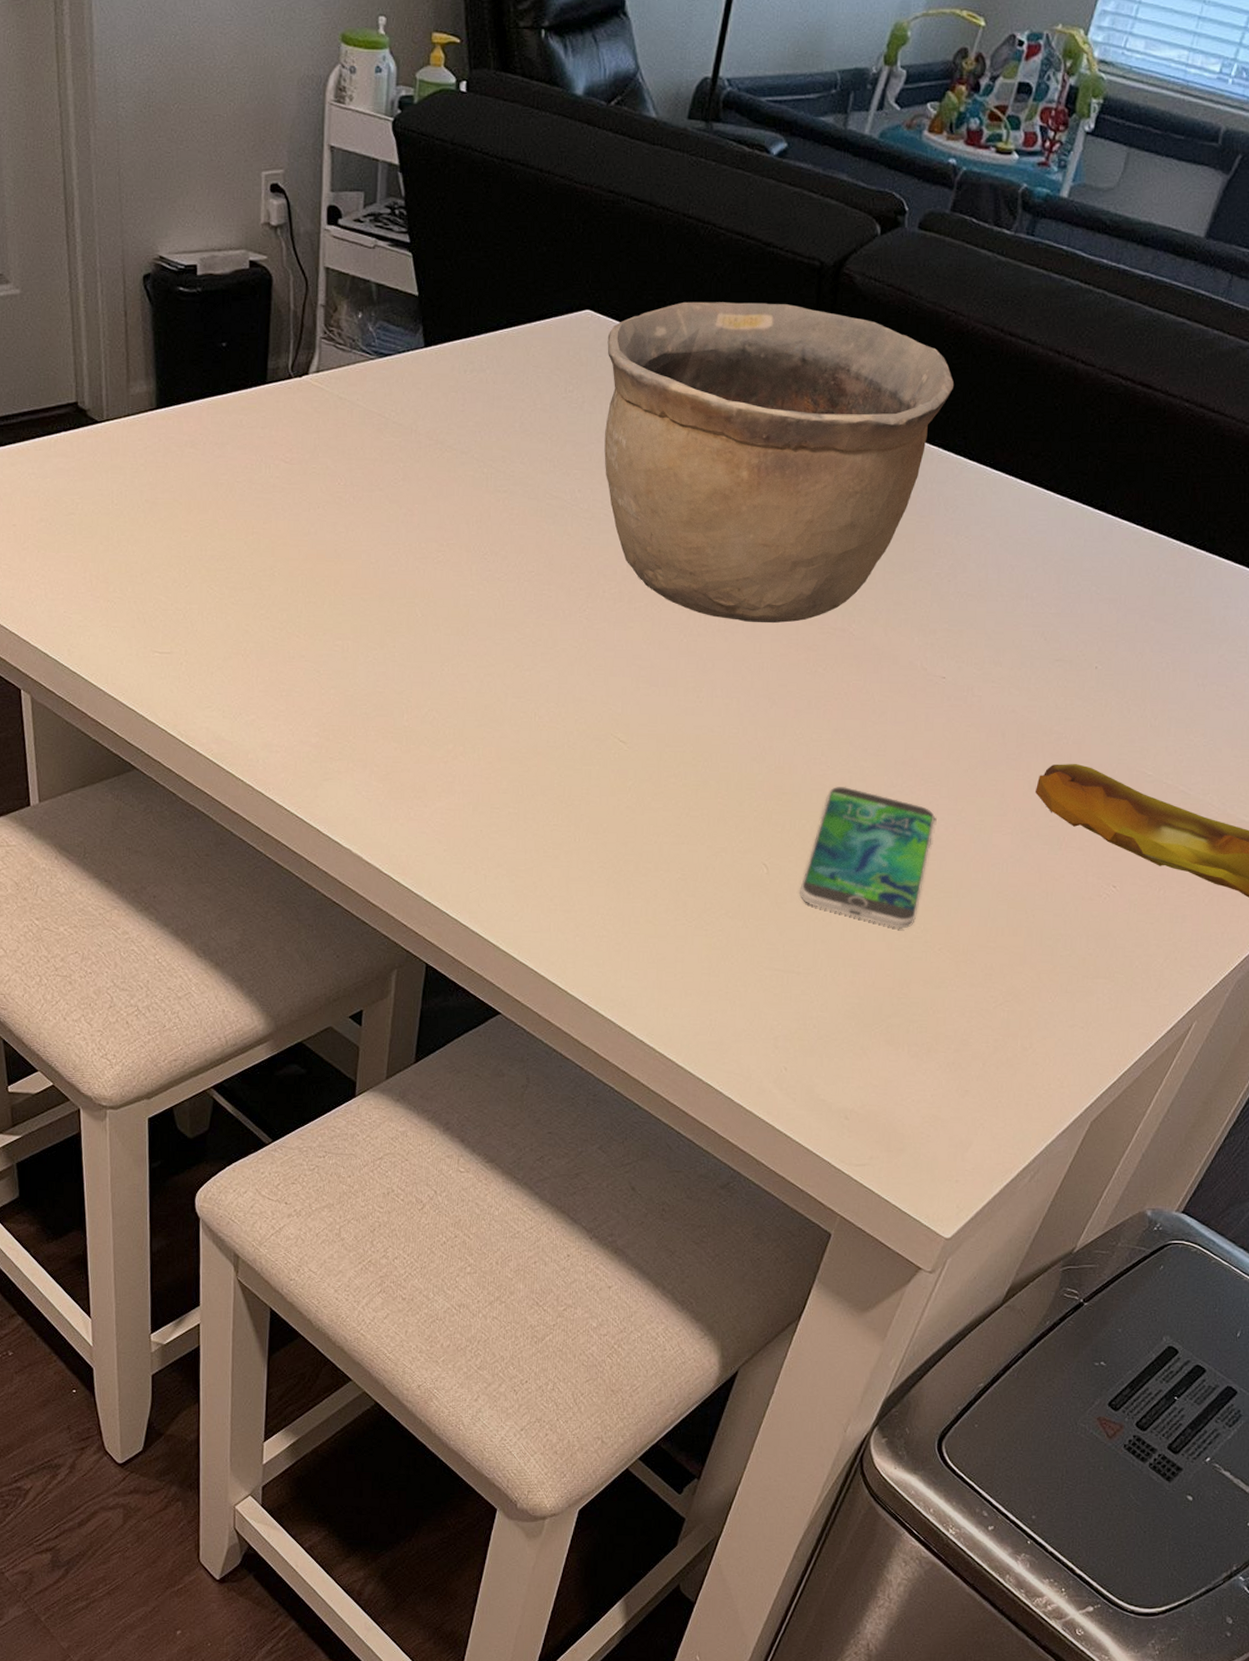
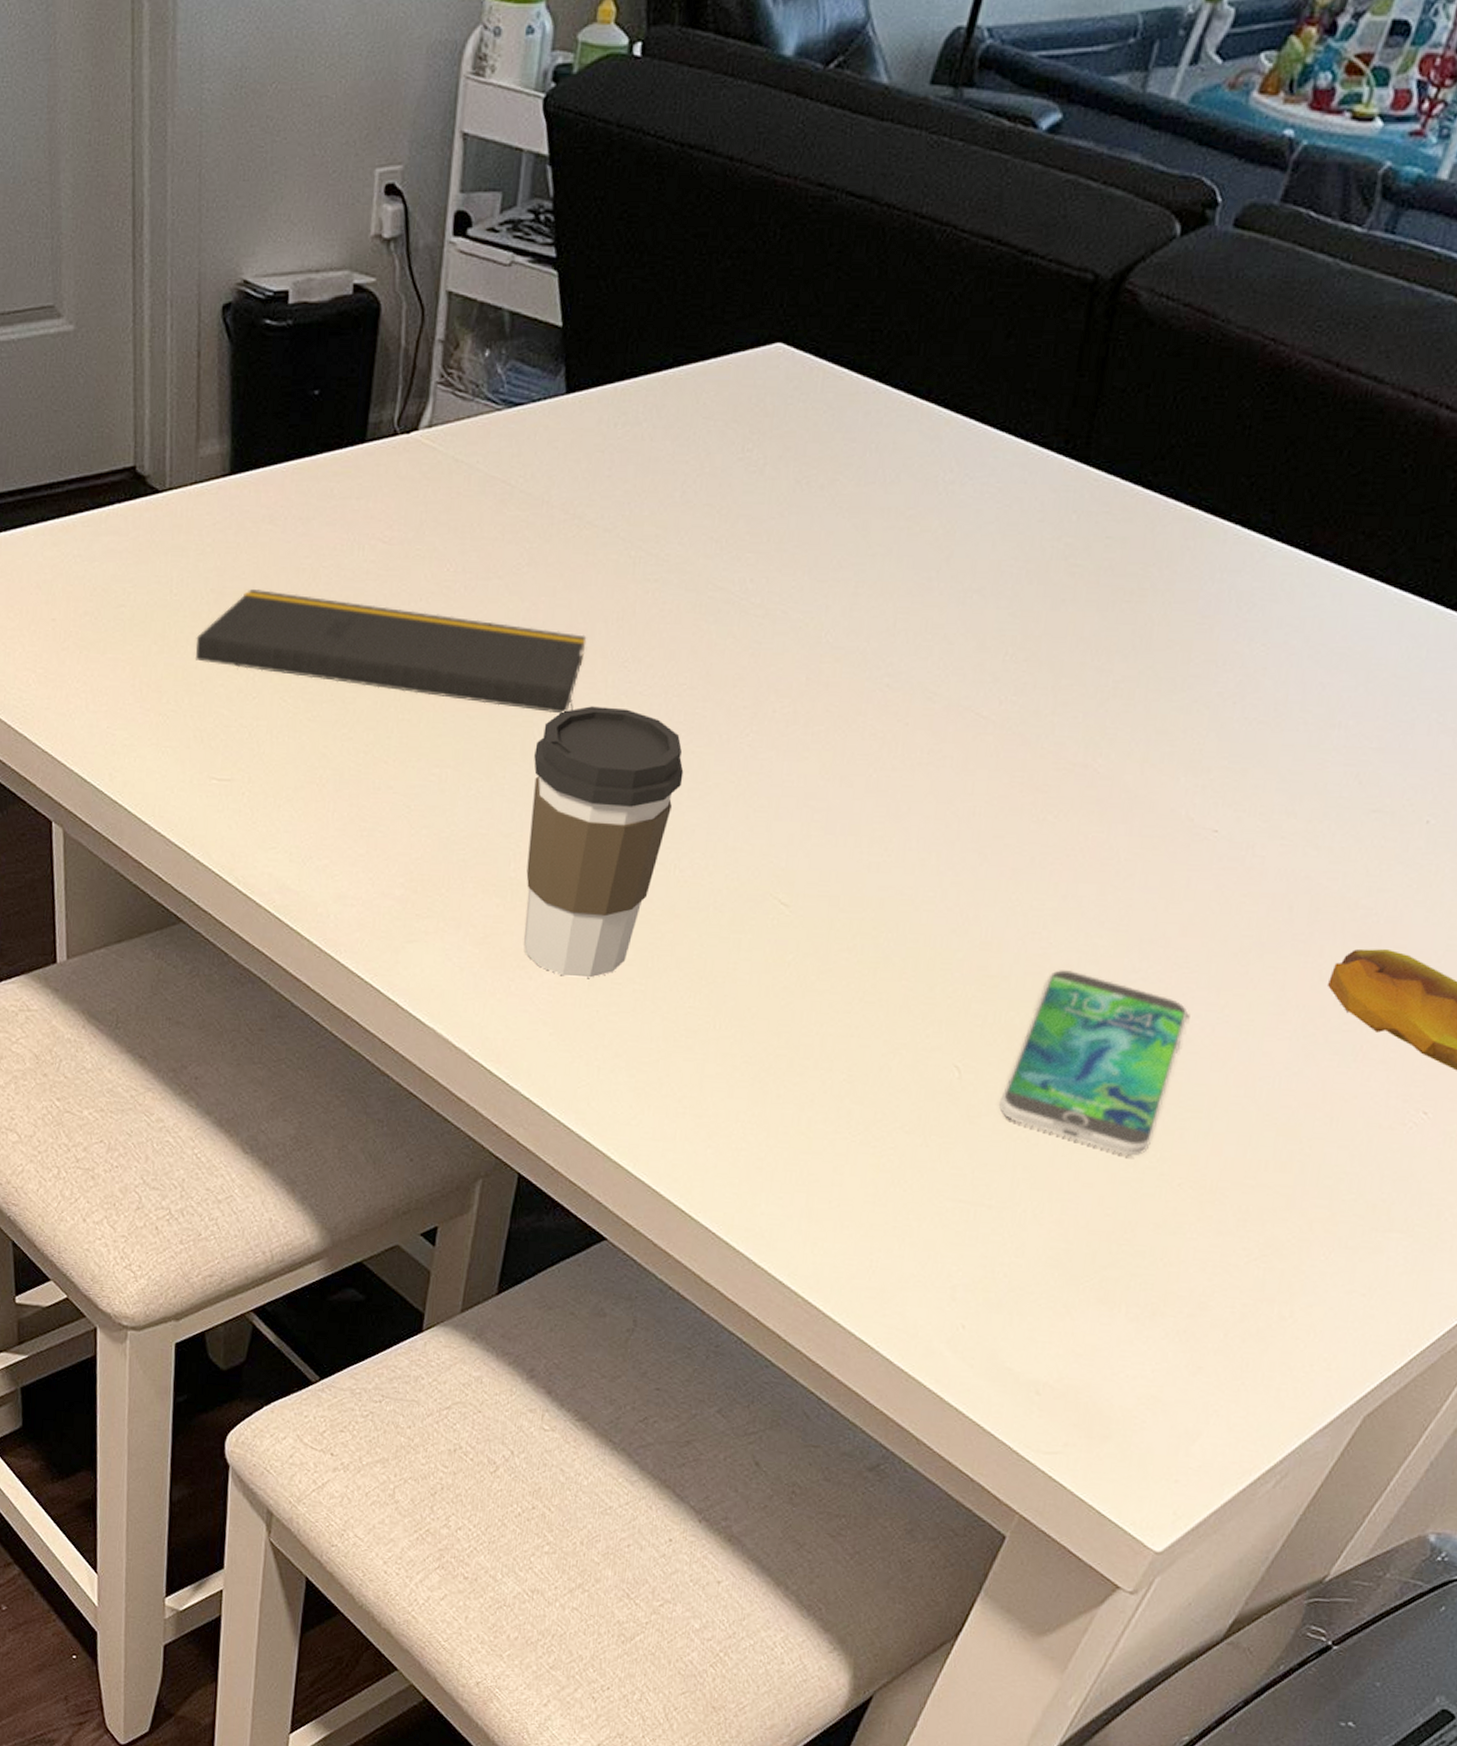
notepad: none [135,500,453,596] -> present [195,589,587,714]
coffee cup: none [417,590,537,804] -> present [523,706,684,978]
bowl: present [604,301,955,623] -> none [786,330,1265,755]

